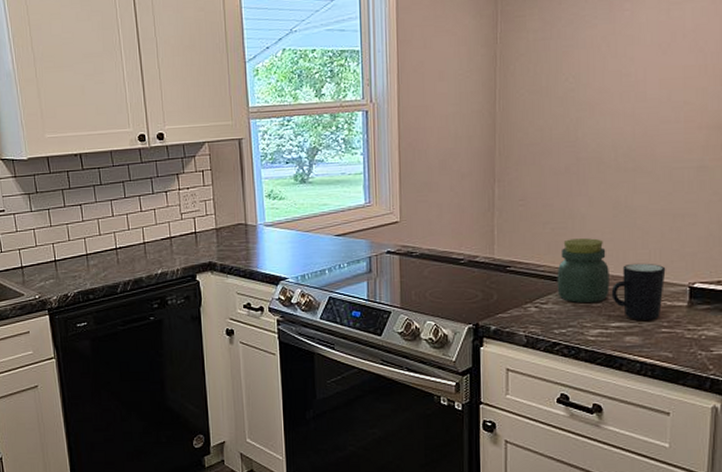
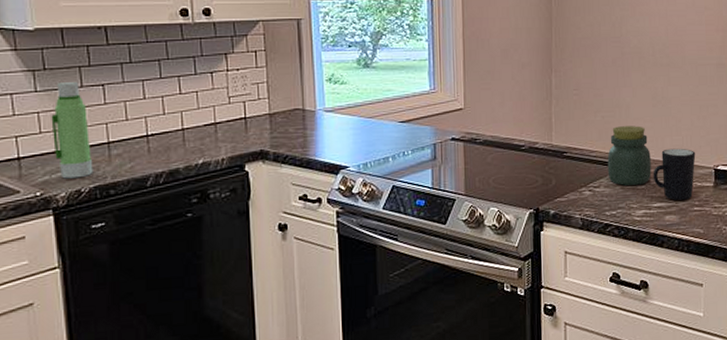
water bottle: none [43,202,76,285] -> present [51,81,93,179]

